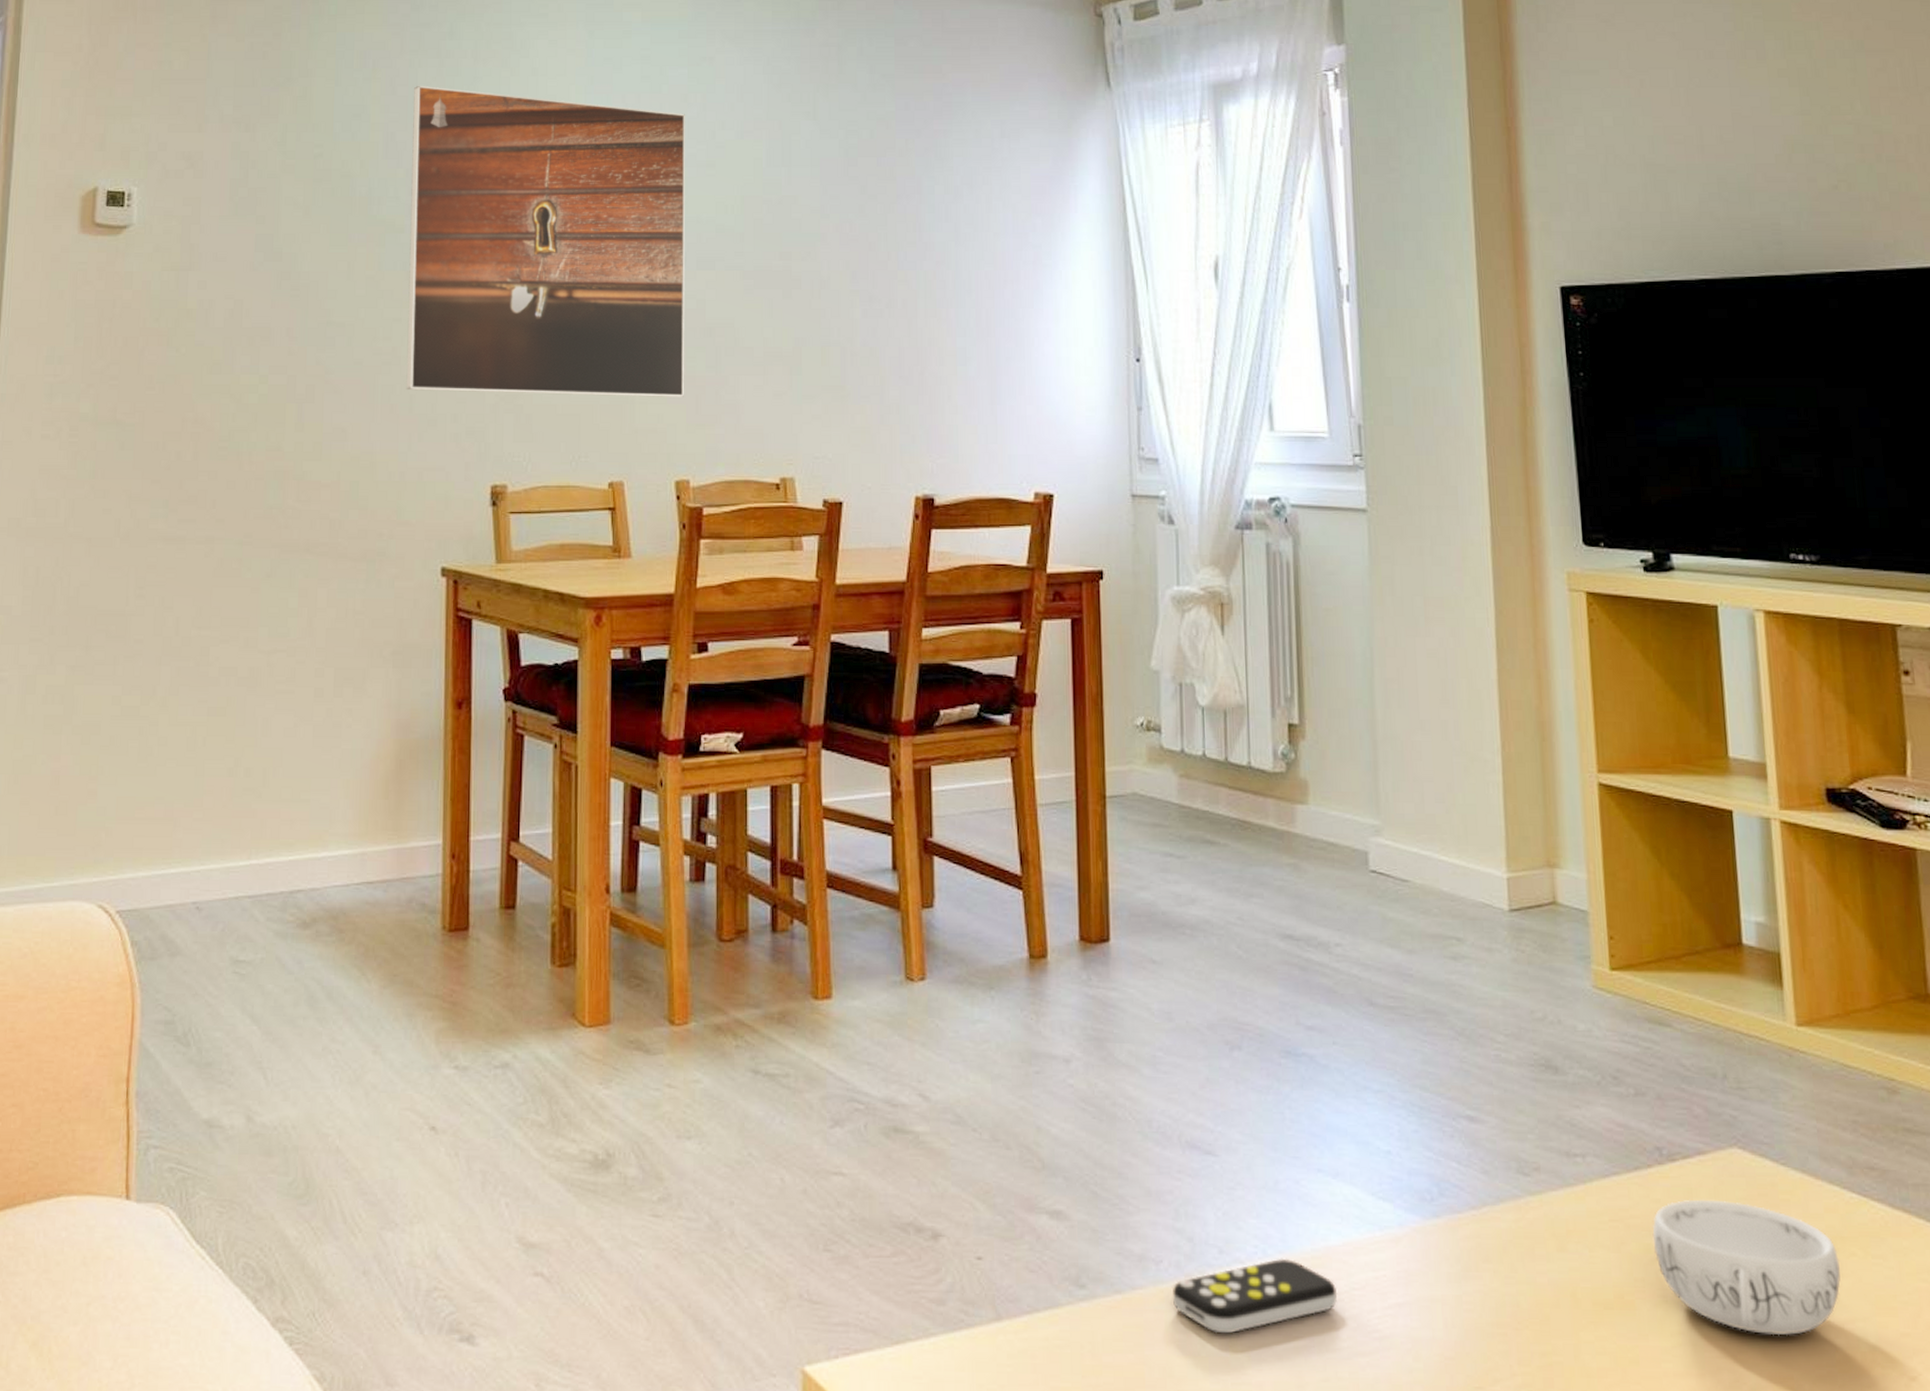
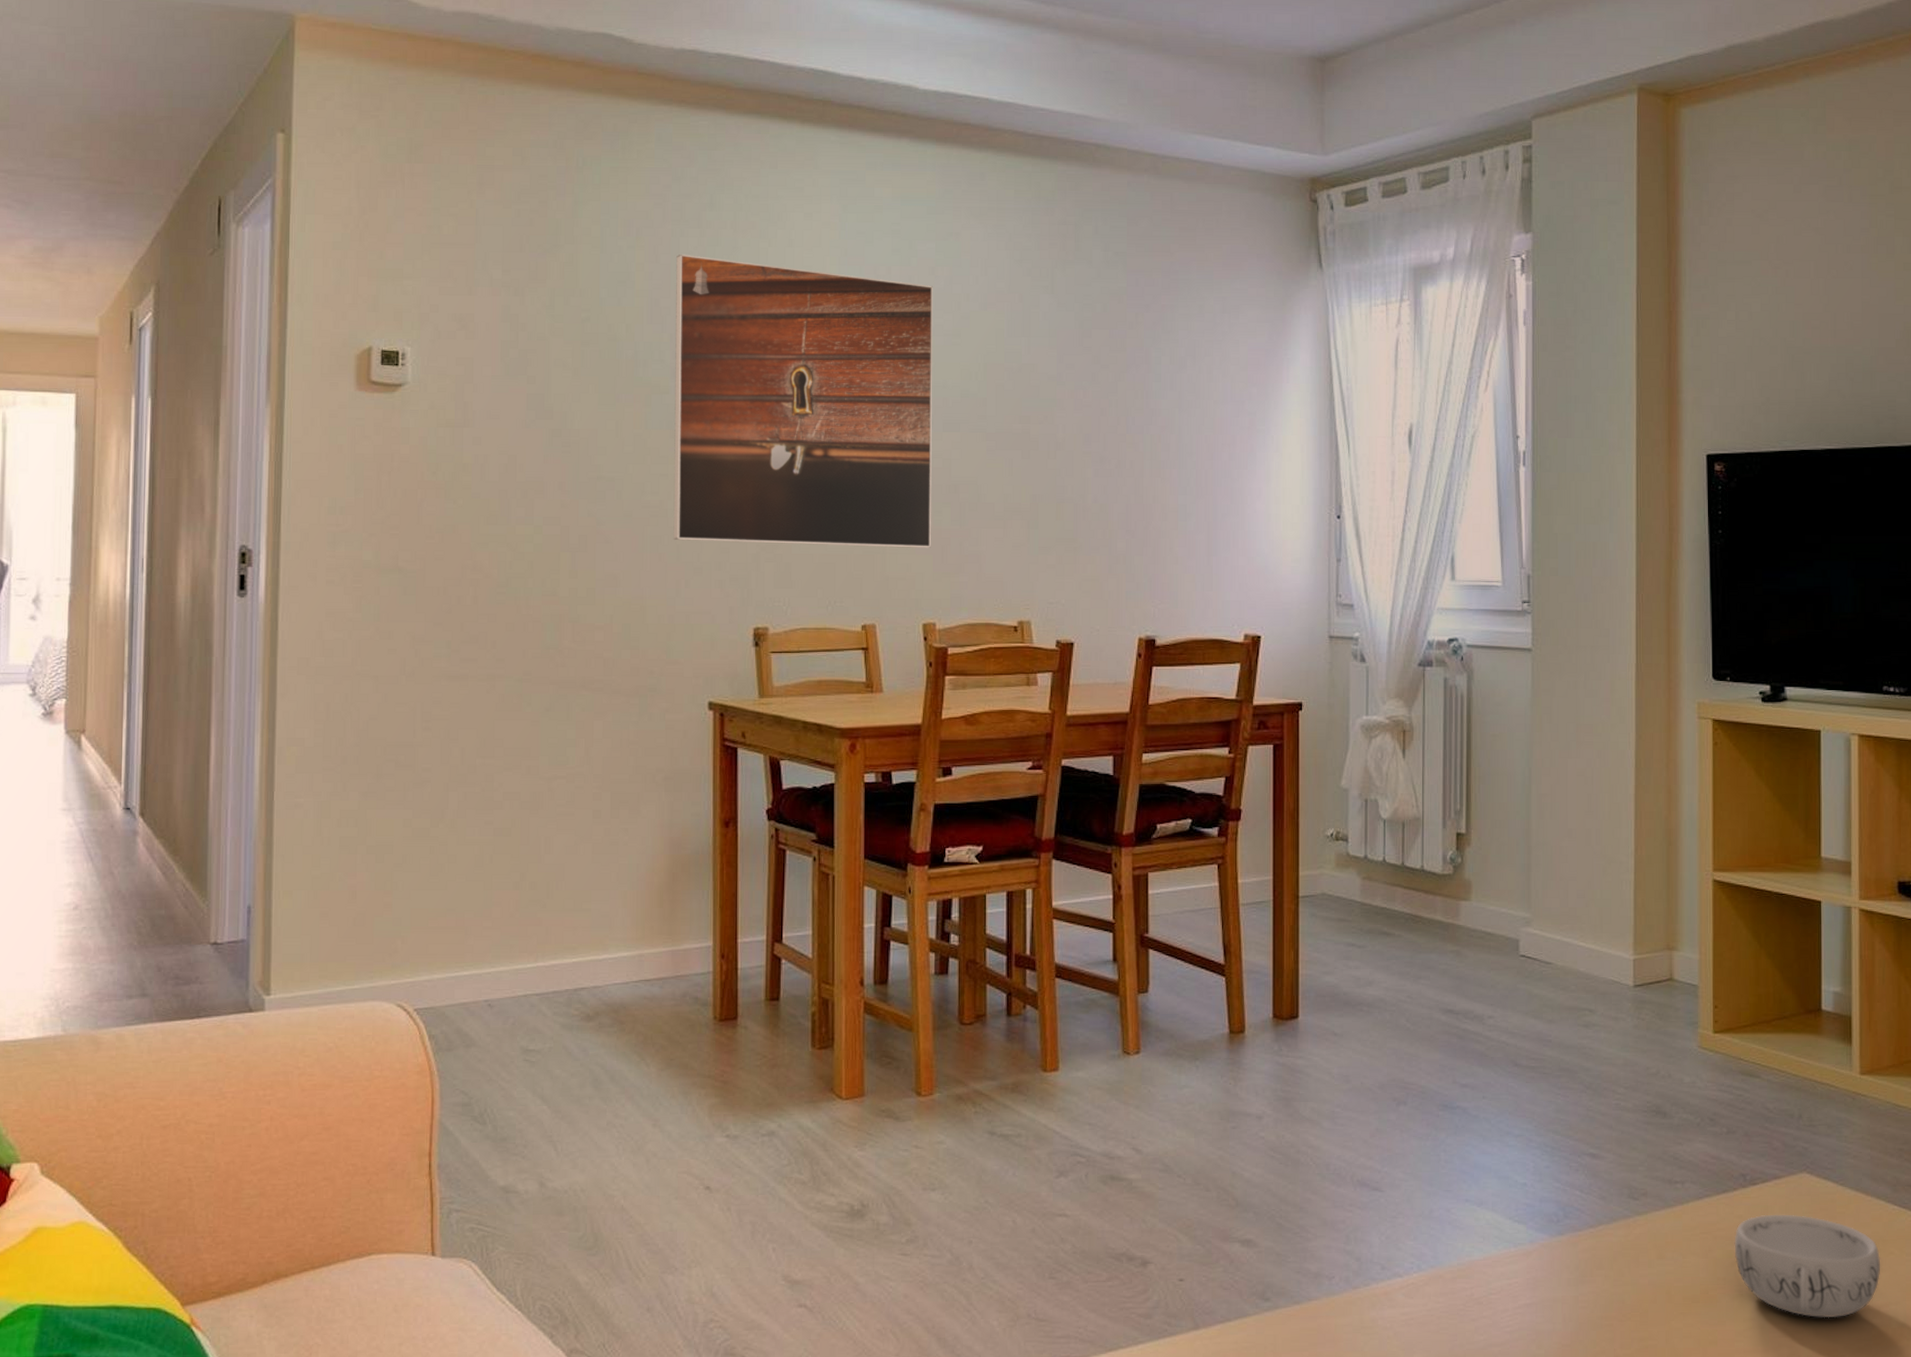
remote control: present [1173,1258,1338,1334] -> none [1342,1271,1478,1333]

